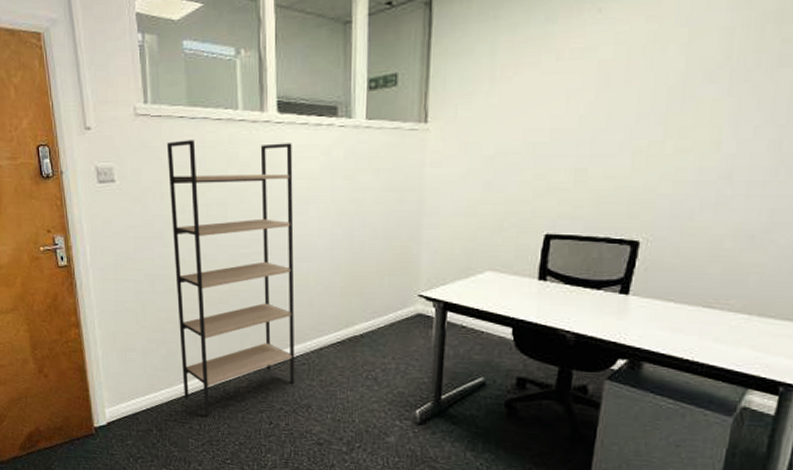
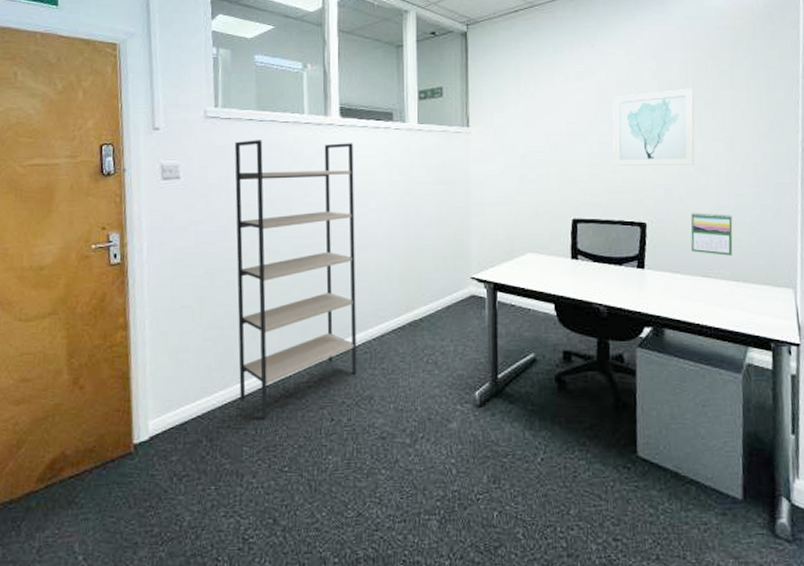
wall art: none [608,65,738,171] -> present [612,88,695,166]
calendar: none [695,230,759,284] -> present [691,213,733,256]

